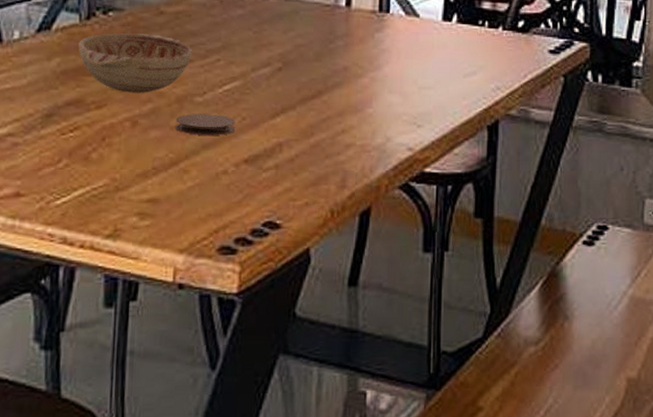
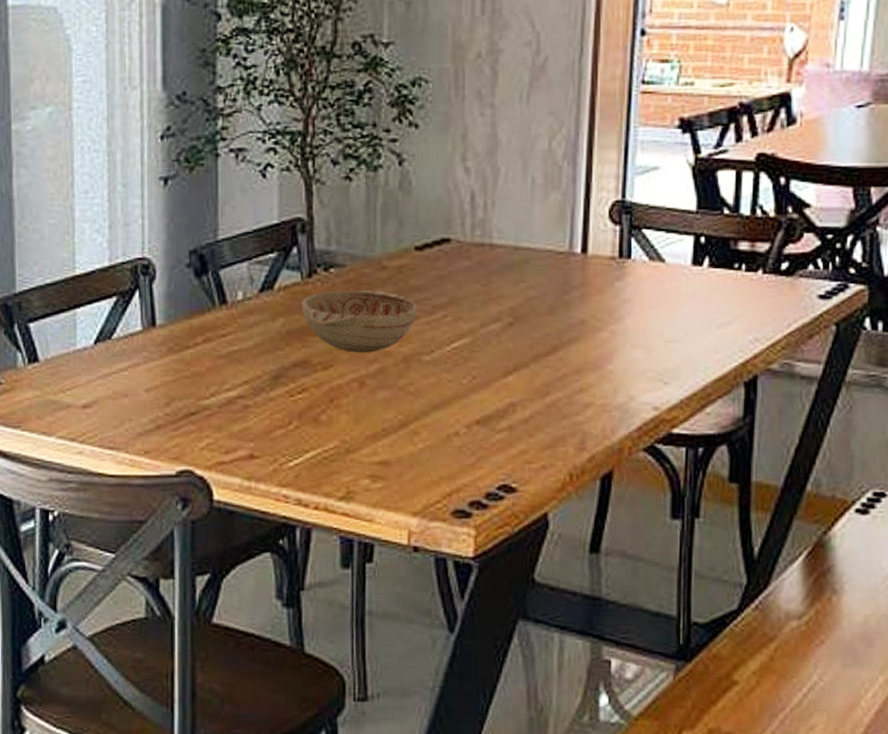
coaster: present [174,114,236,135] -> none [402,373,466,396]

